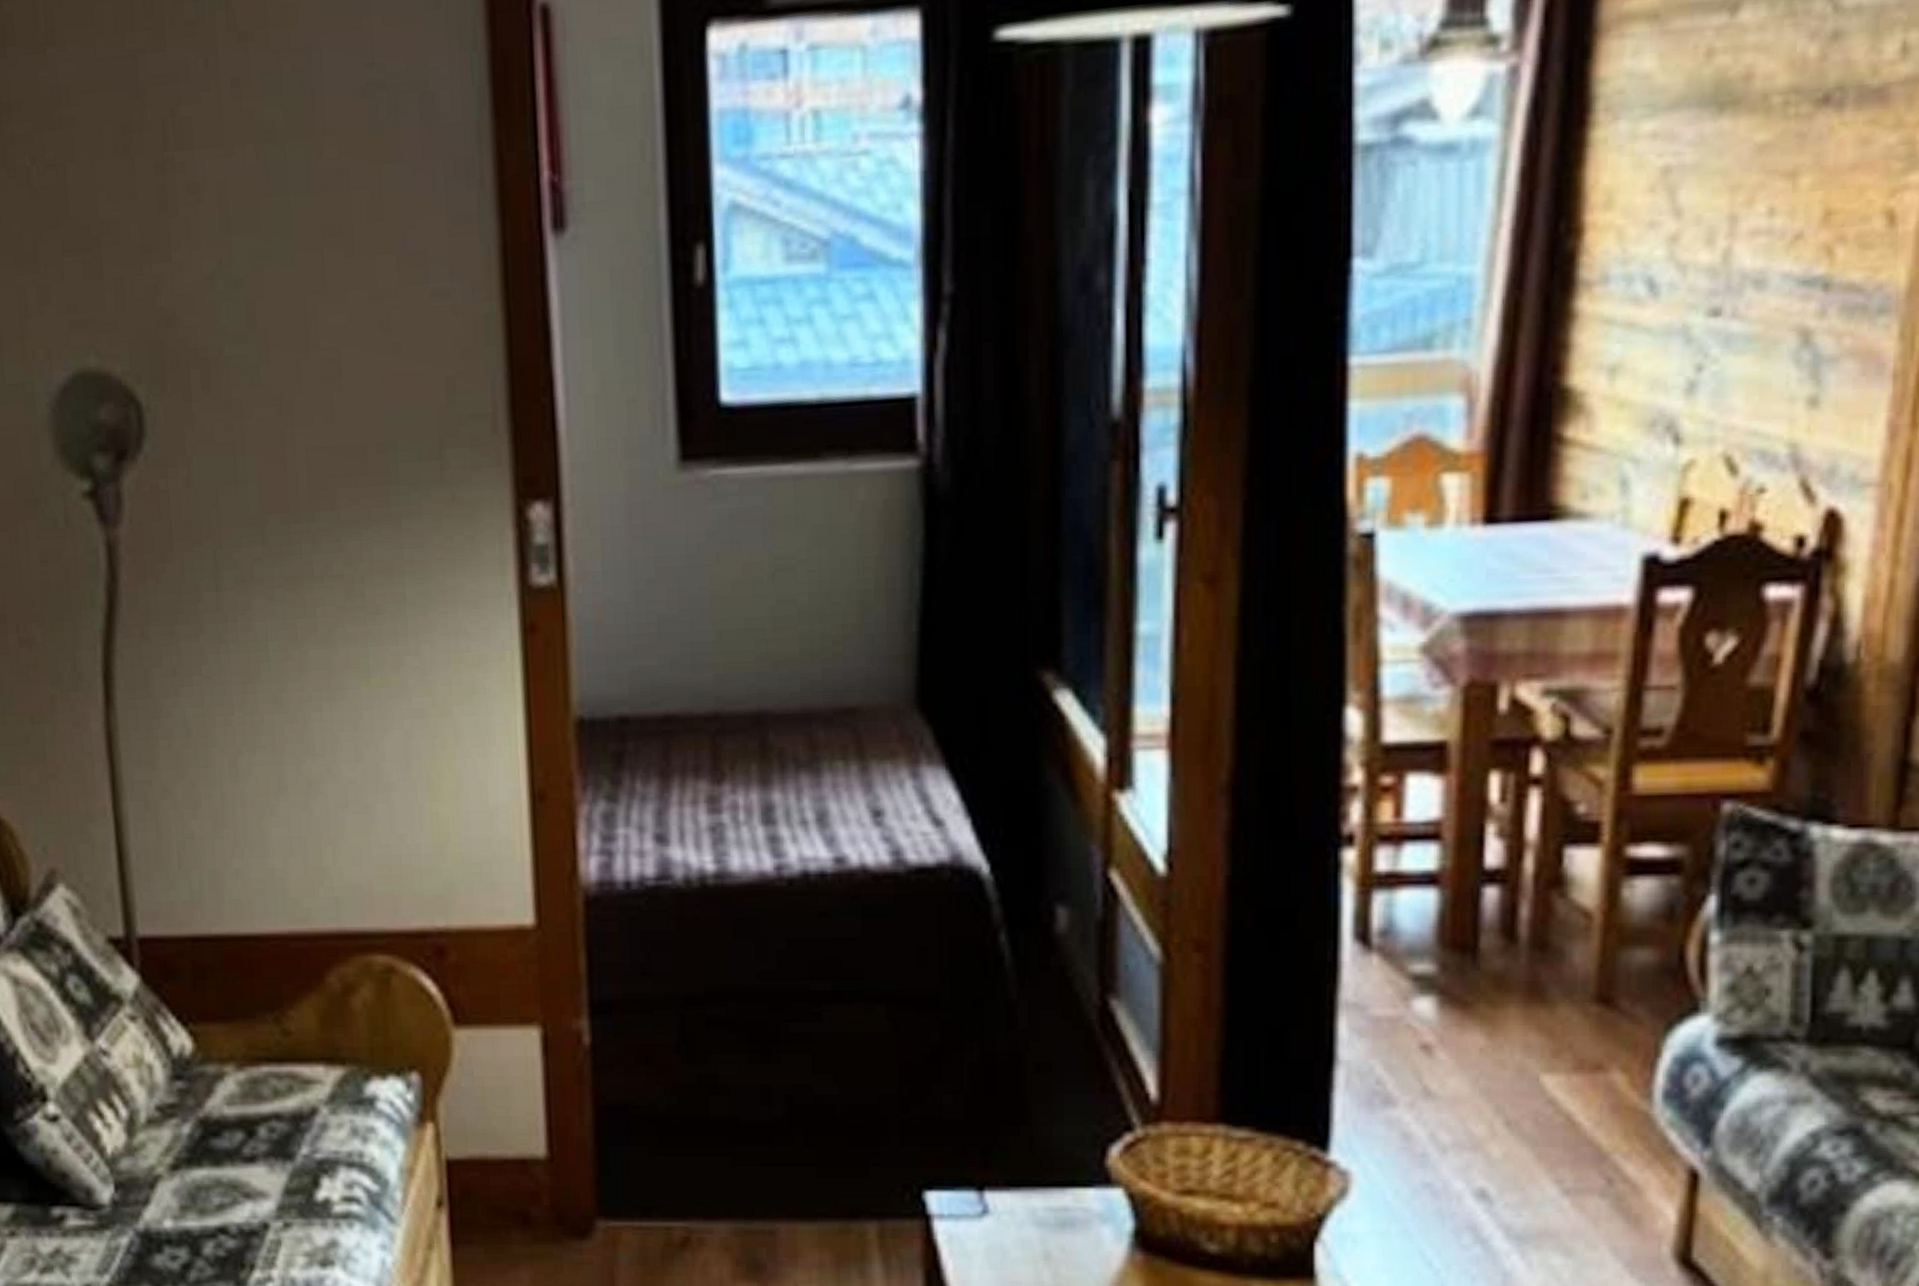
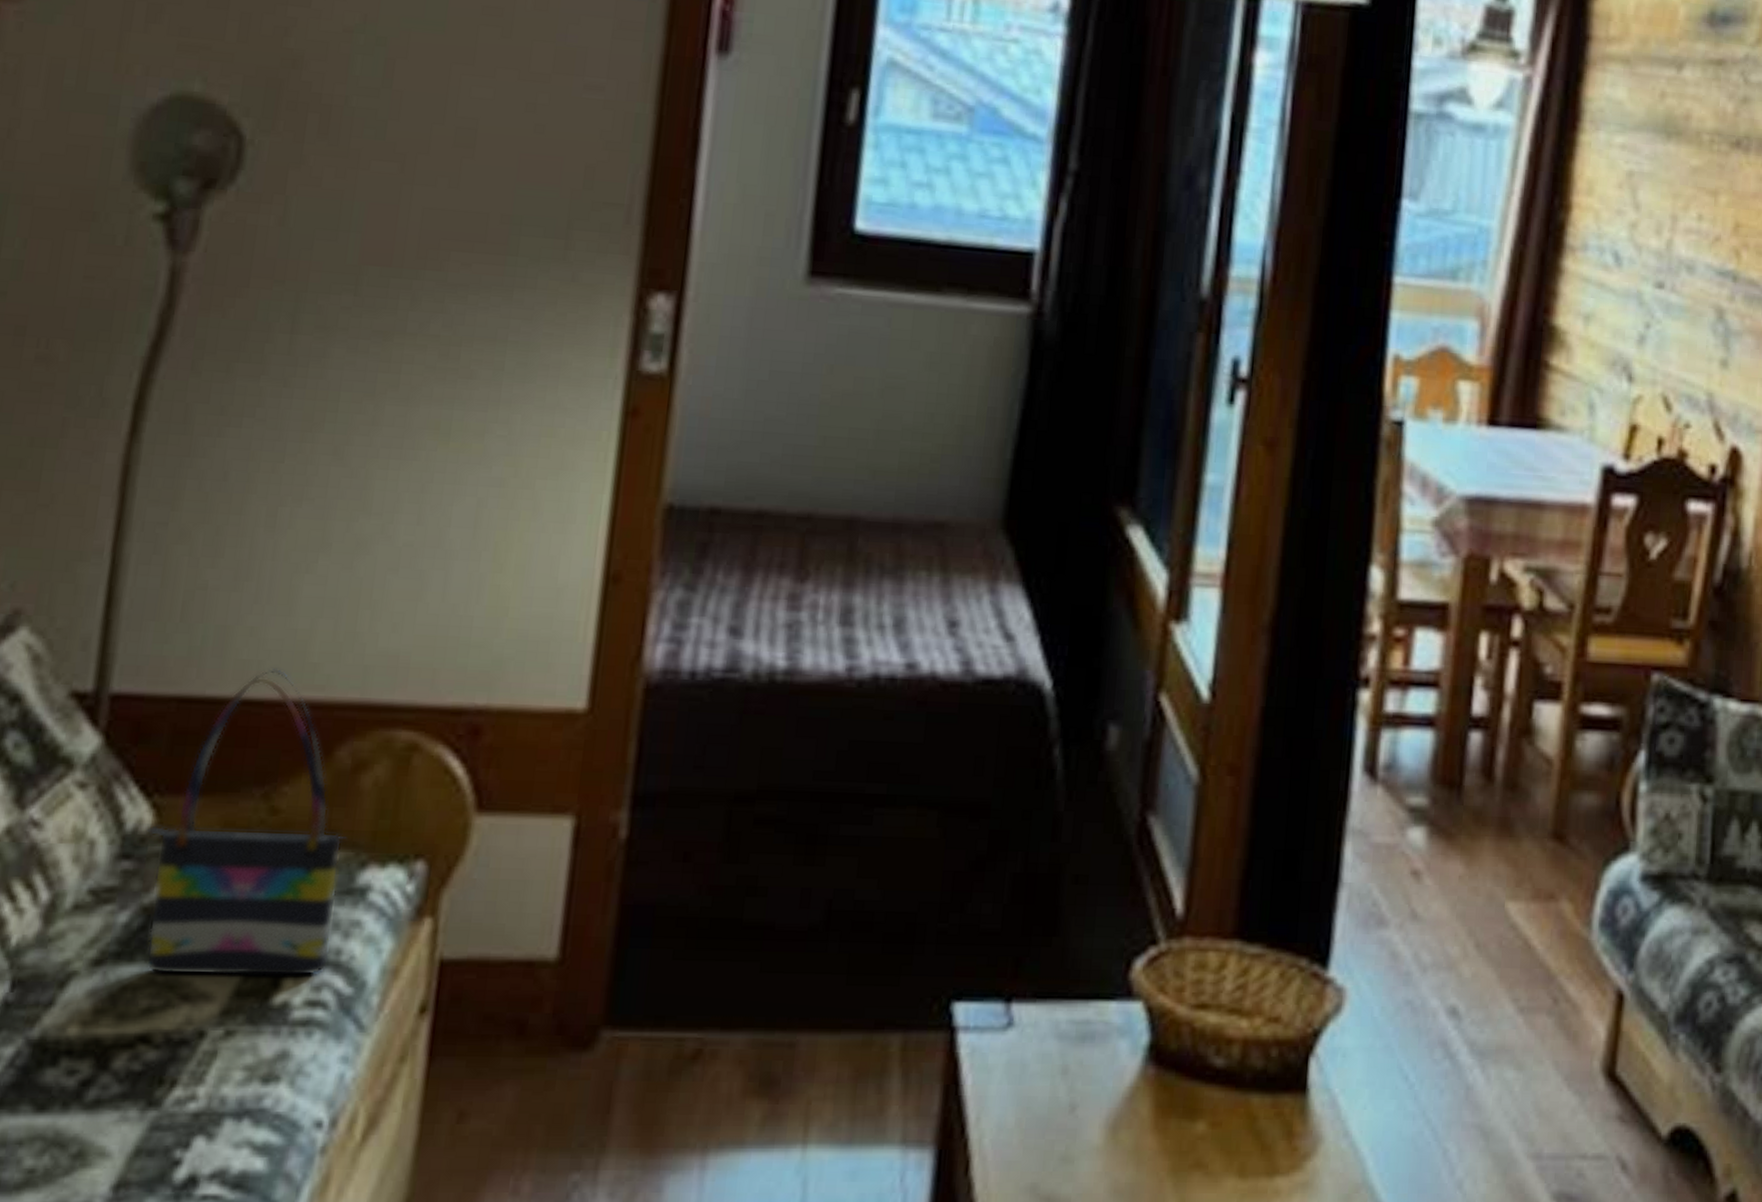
tote bag: none [190,905,355,1177] -> present [146,667,347,976]

